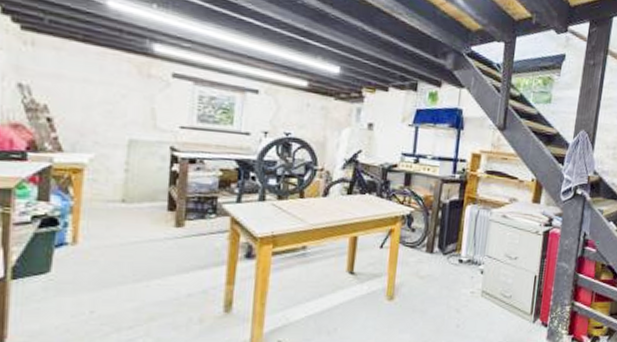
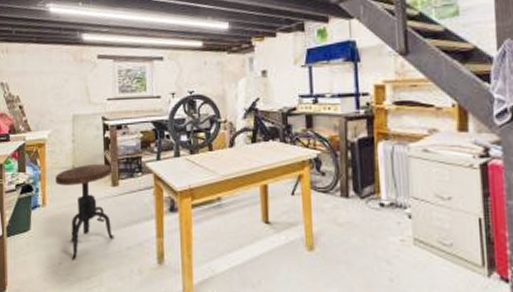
side table: none [95,199,177,308] -> present [55,163,115,260]

